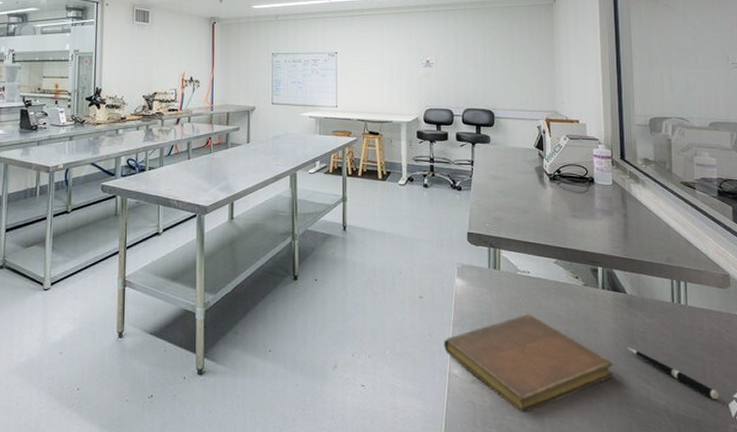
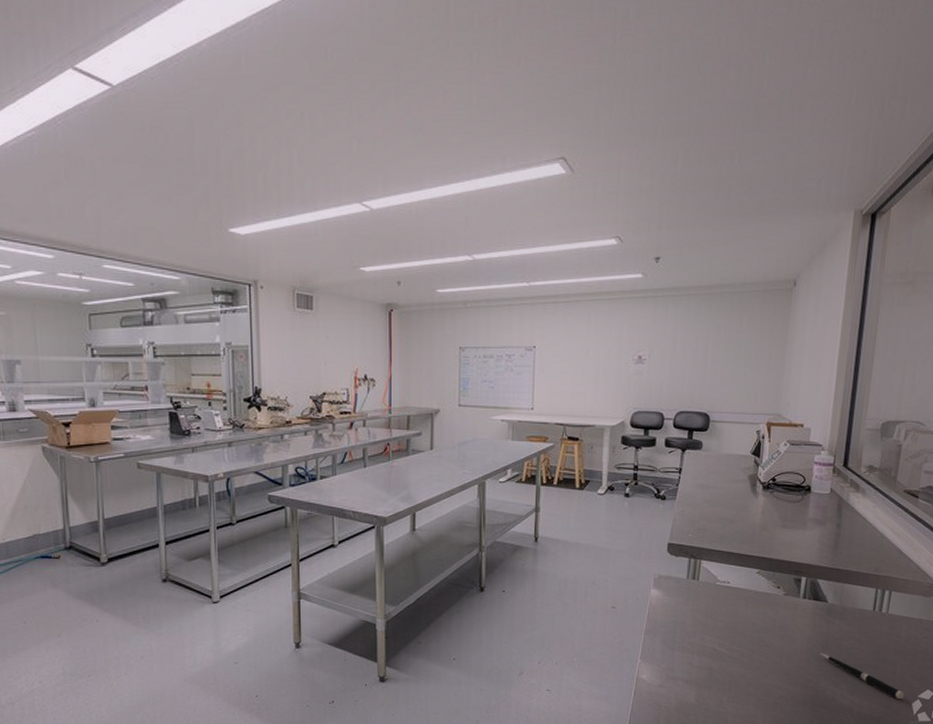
notebook: present [444,314,614,413] -> none [634,623,804,713]

